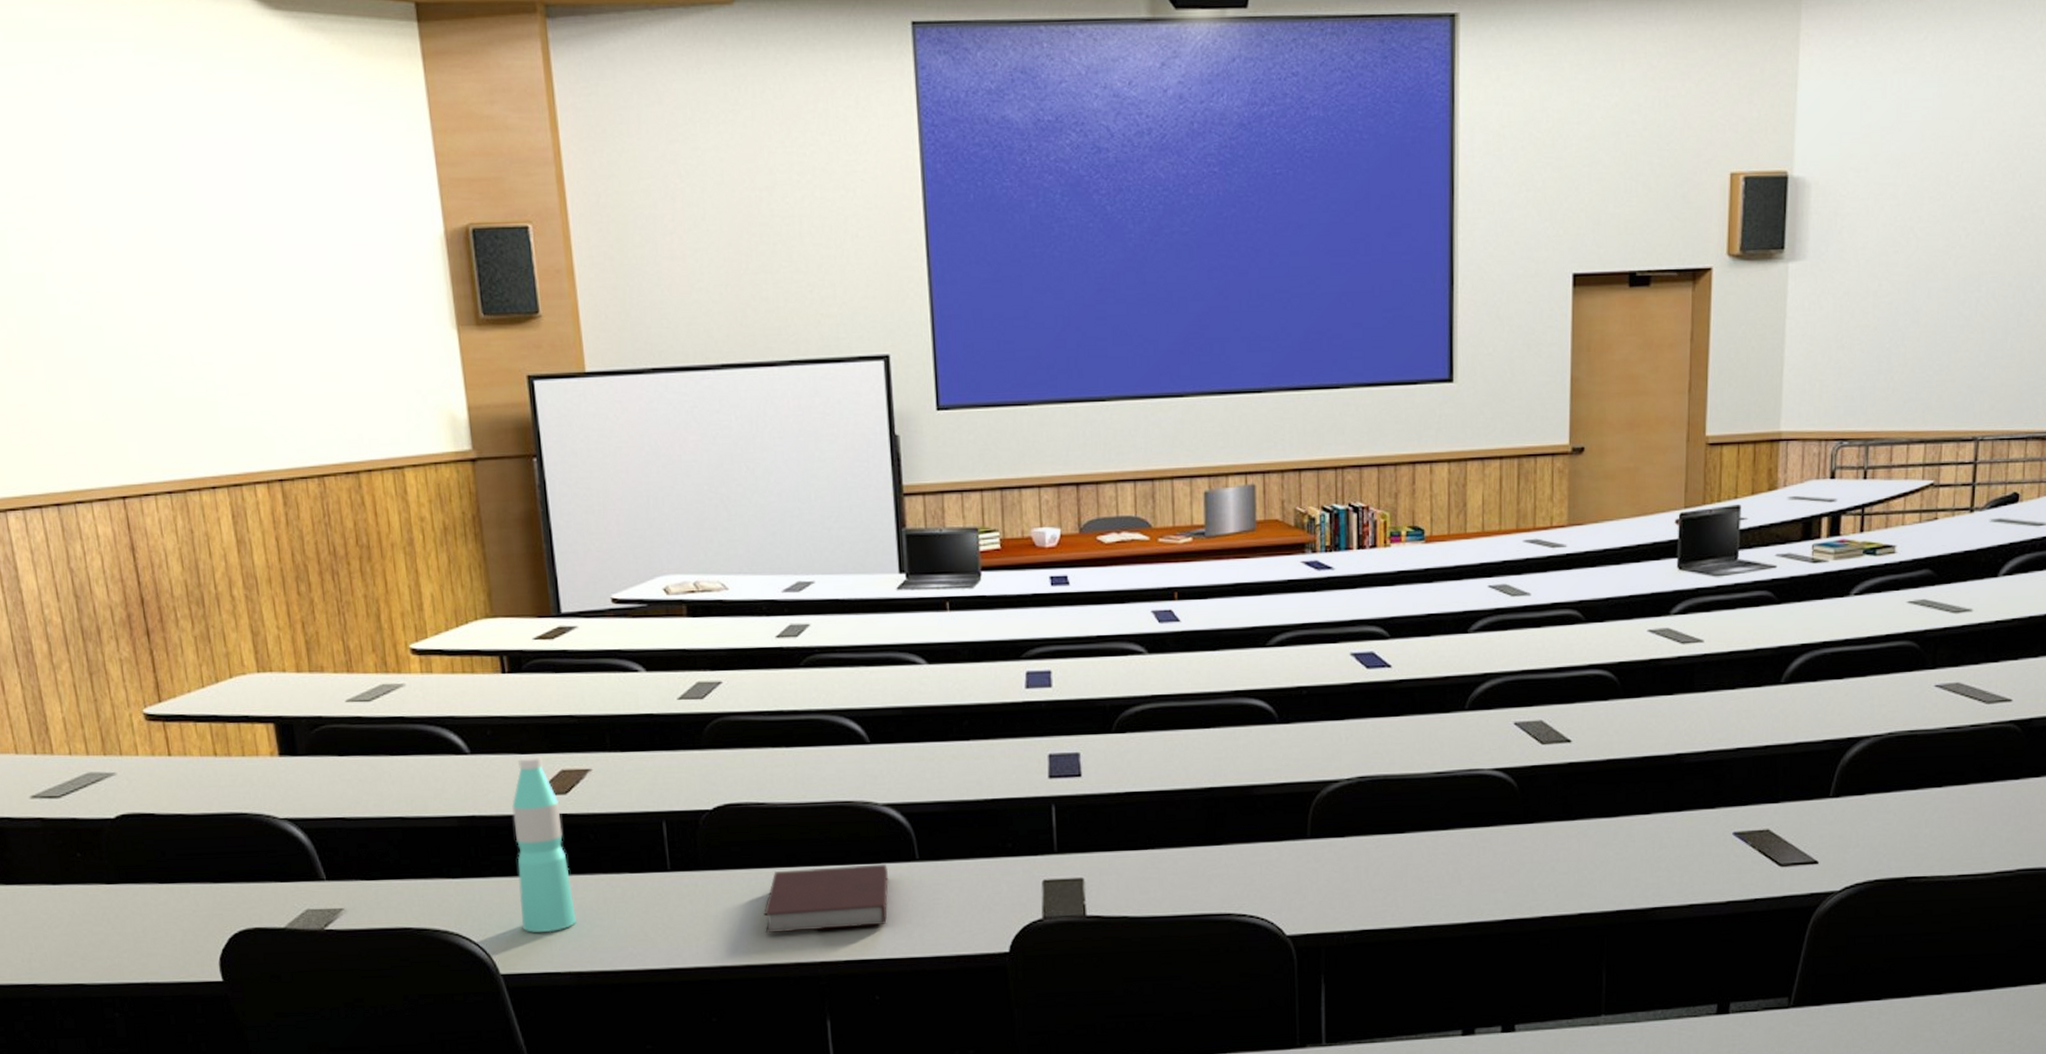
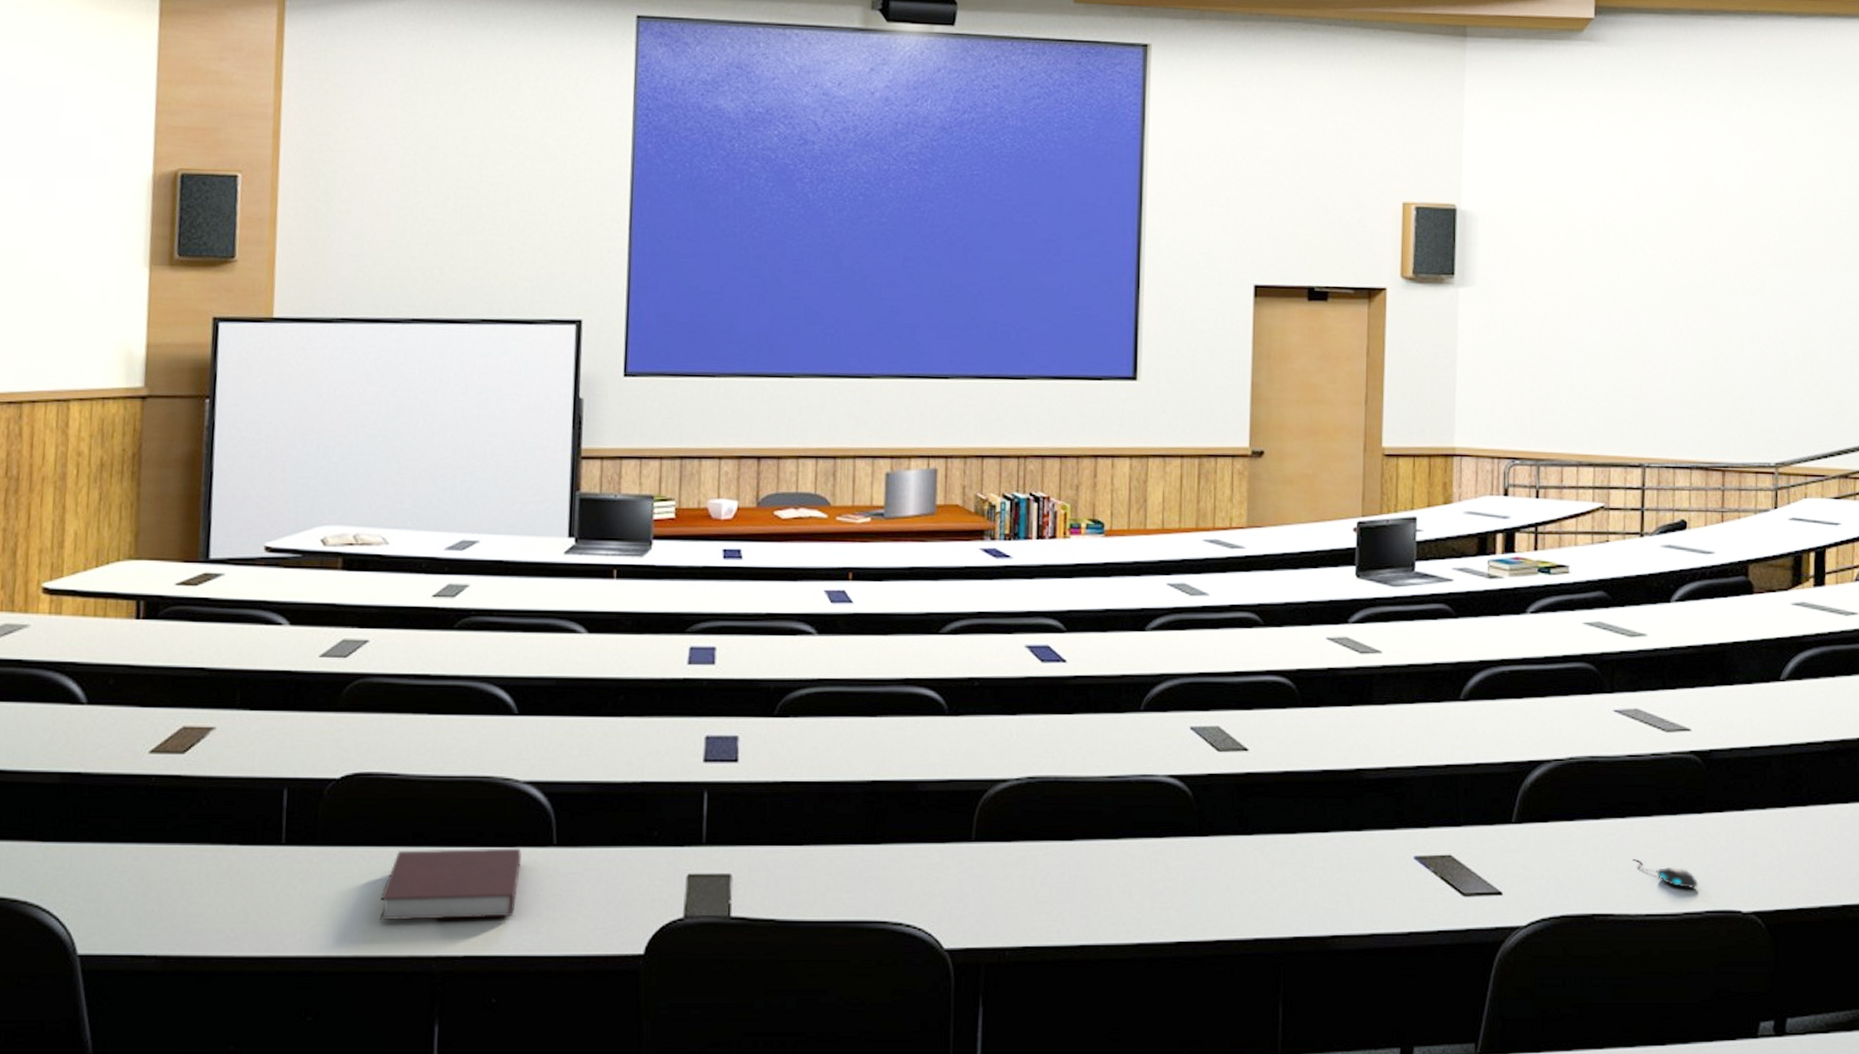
water bottle: present [512,755,576,933] -> none [110,709,176,909]
mouse: none [1948,824,2012,850] -> present [1633,858,1699,888]

